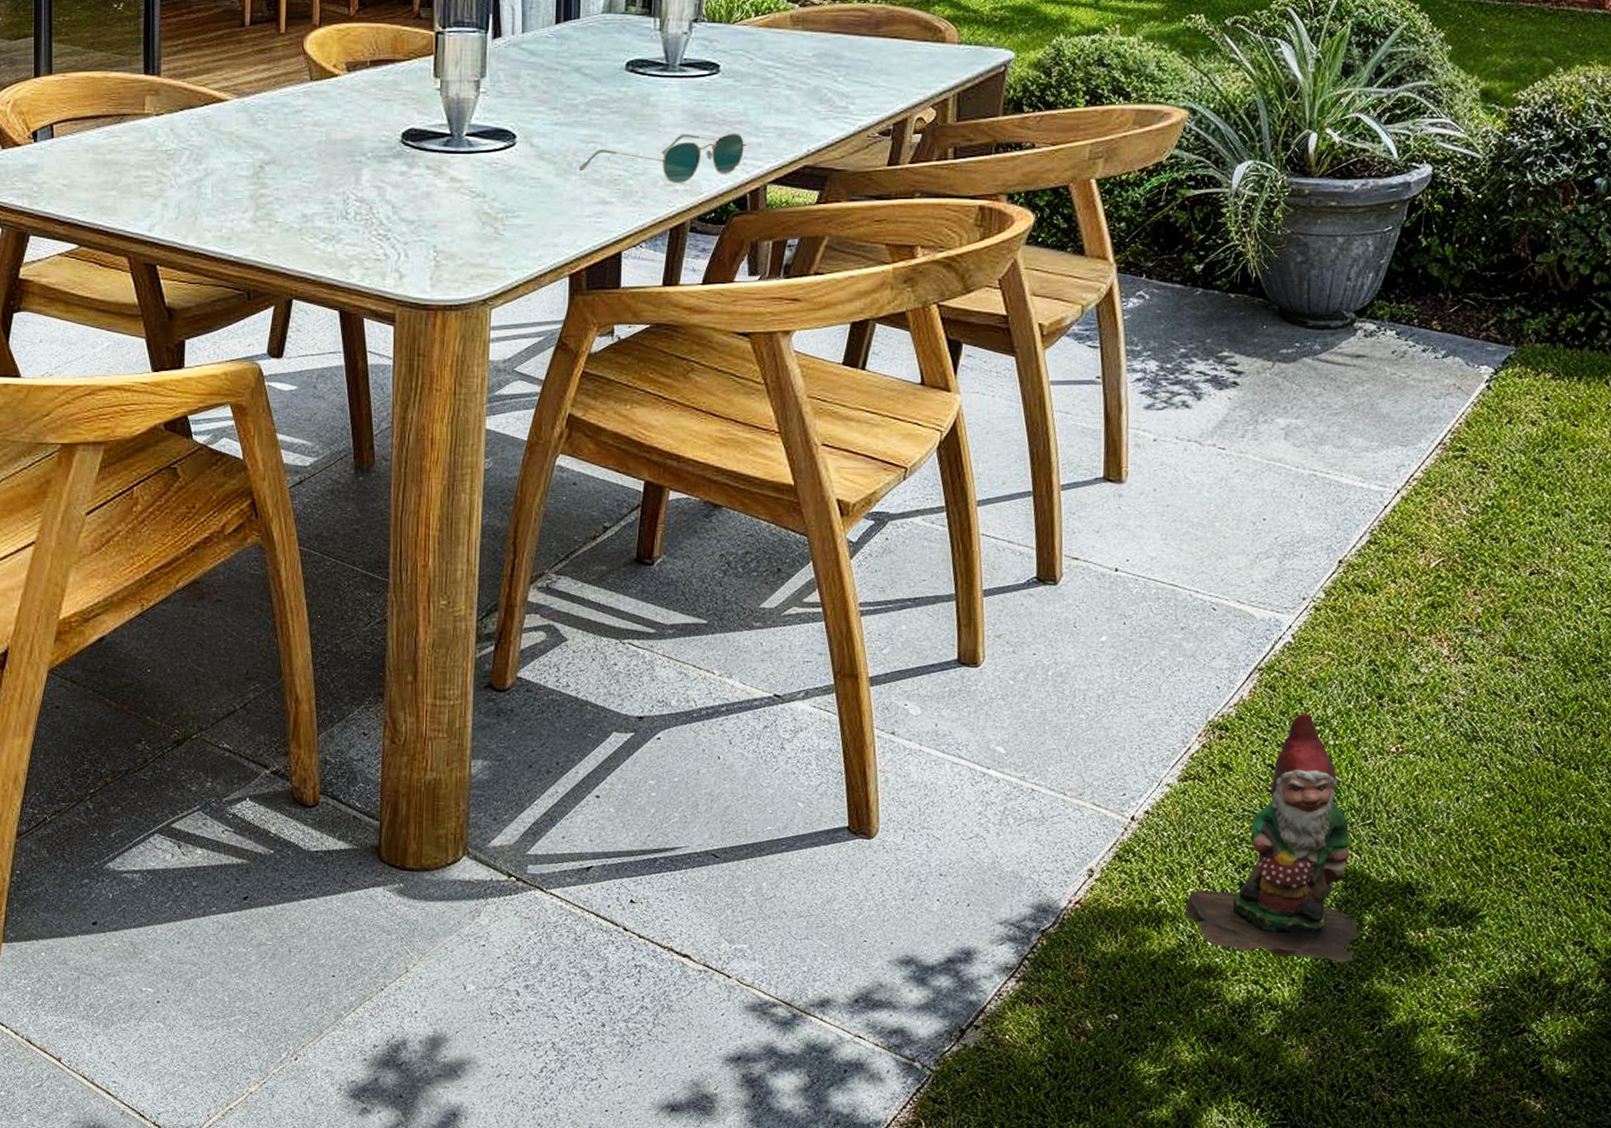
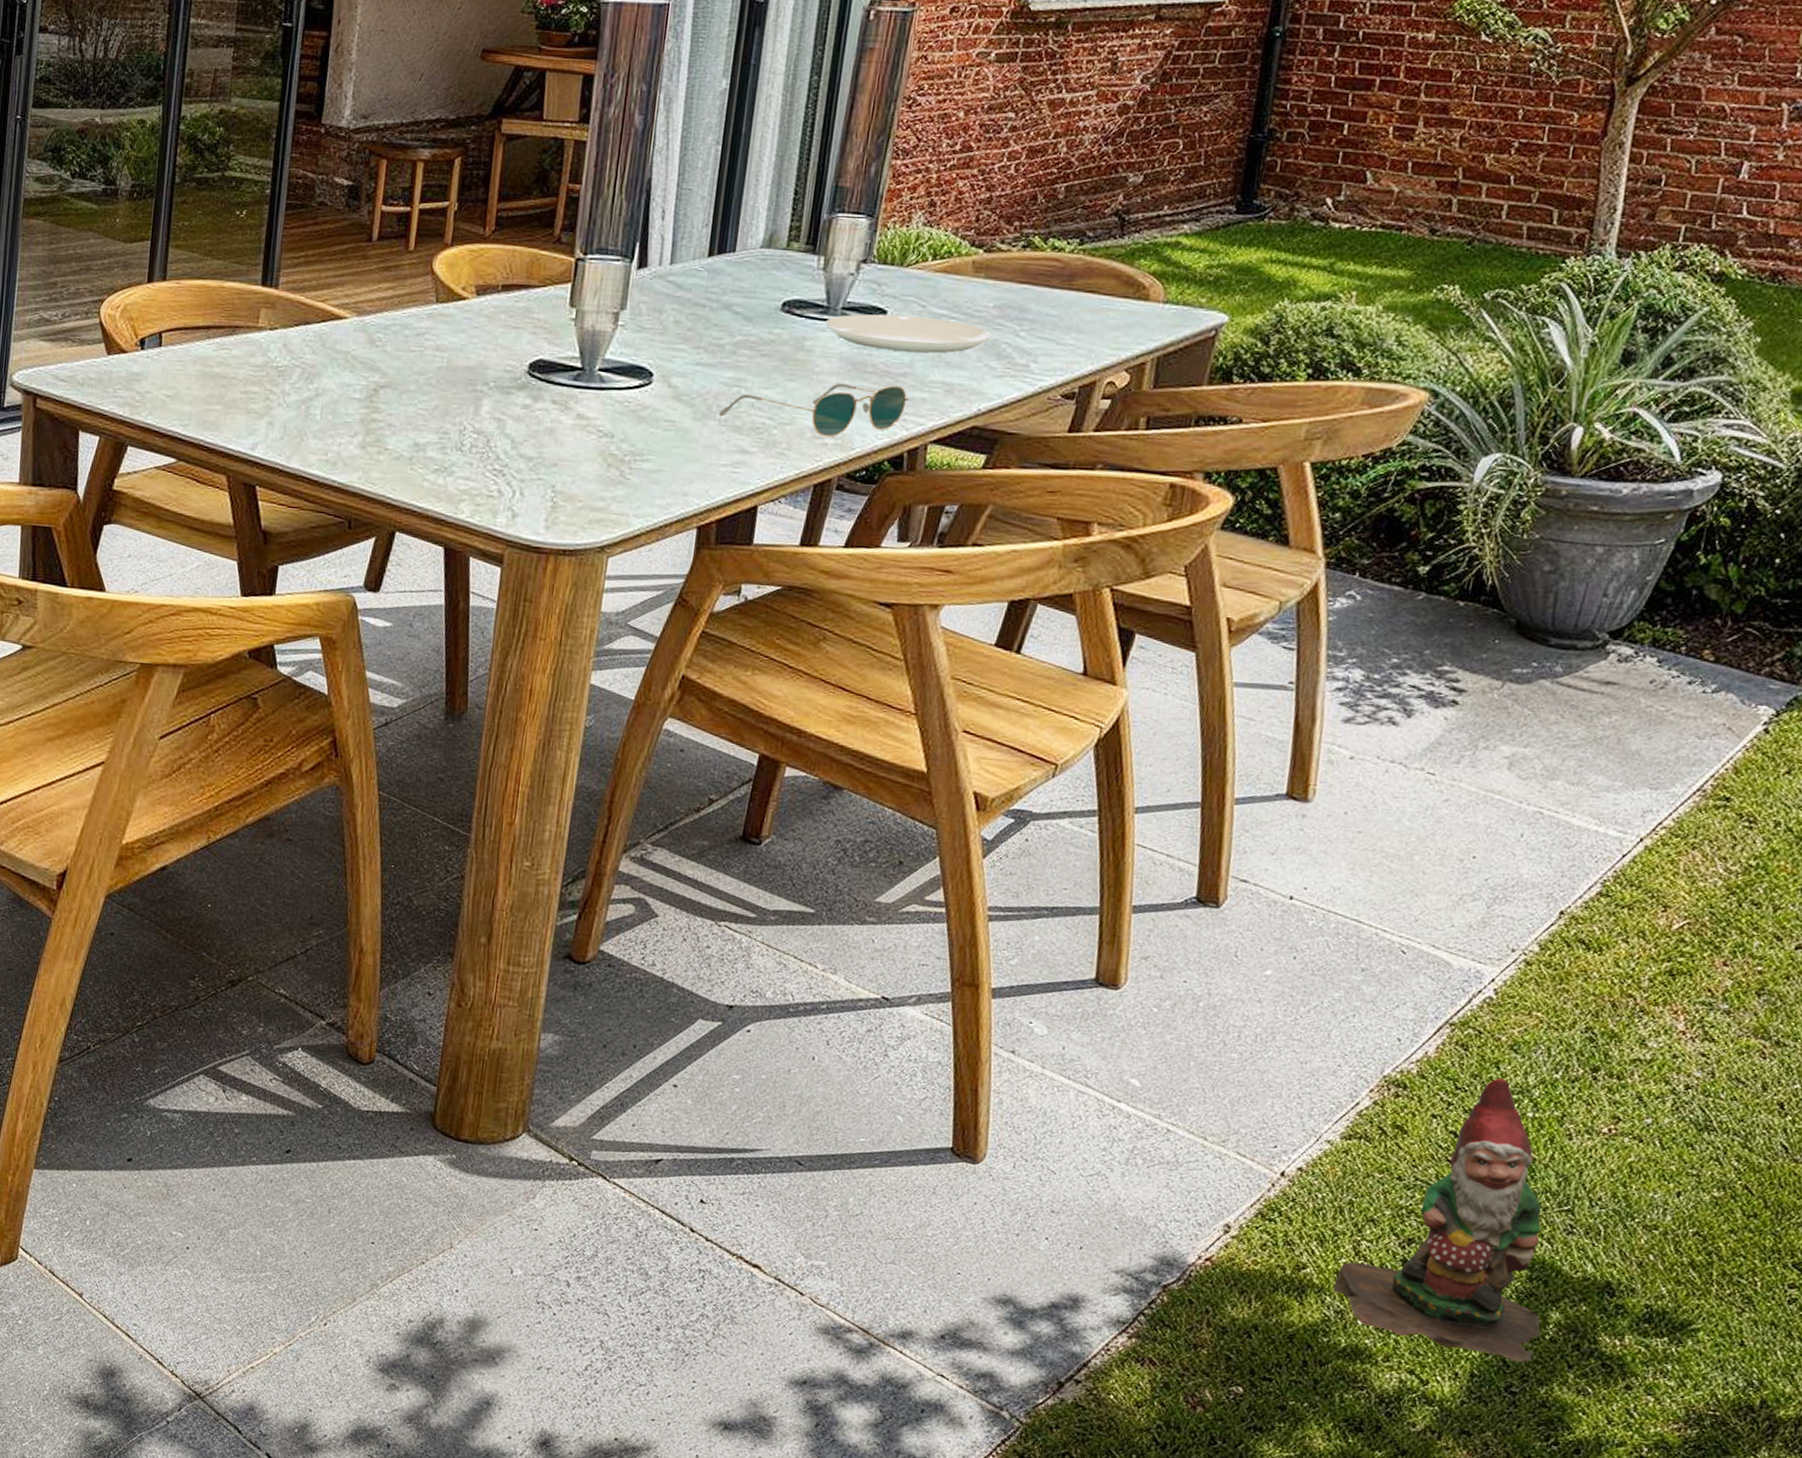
plate: none [666,68,814,101] -> present [825,314,992,354]

